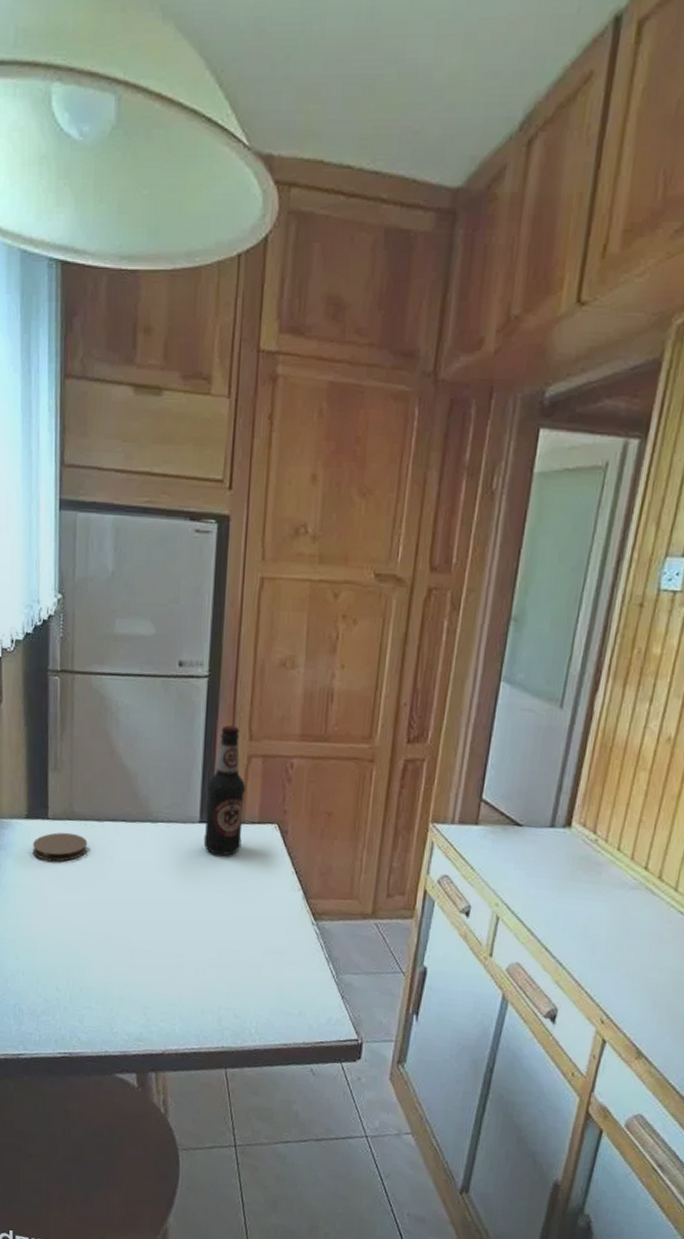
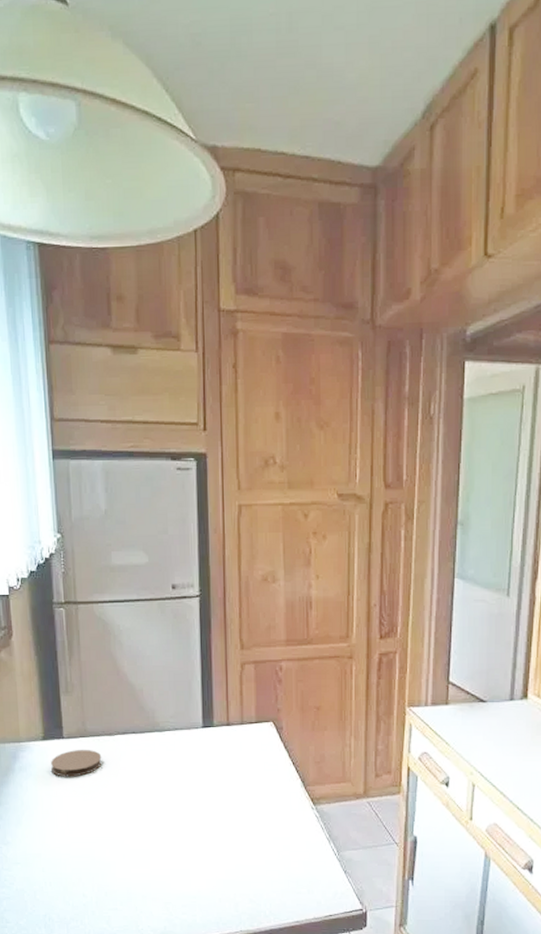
bottle: present [203,725,245,855] -> none [207,638,242,755]

